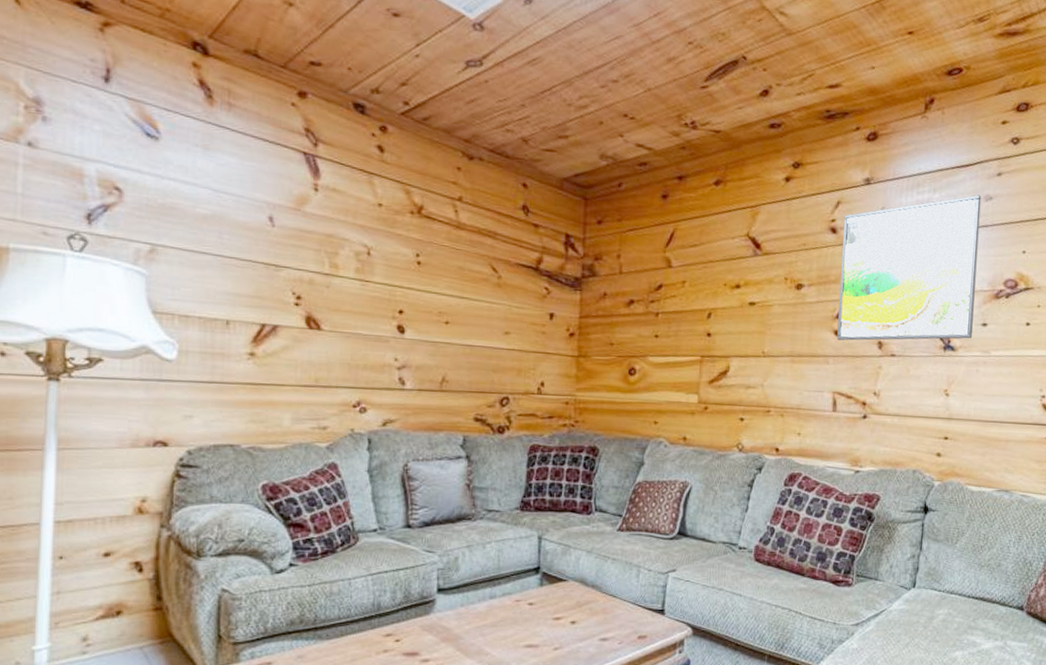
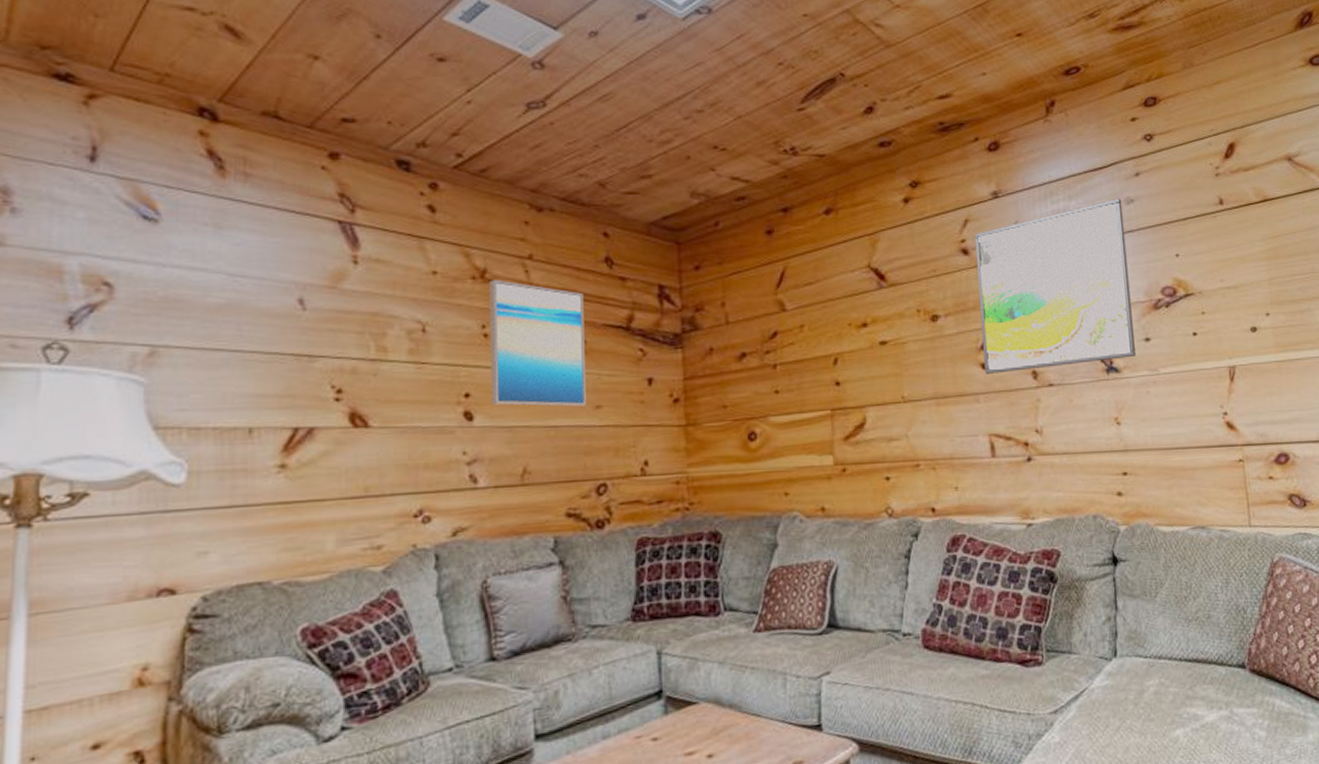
wall art: none [420,216,502,331] -> present [490,279,586,407]

